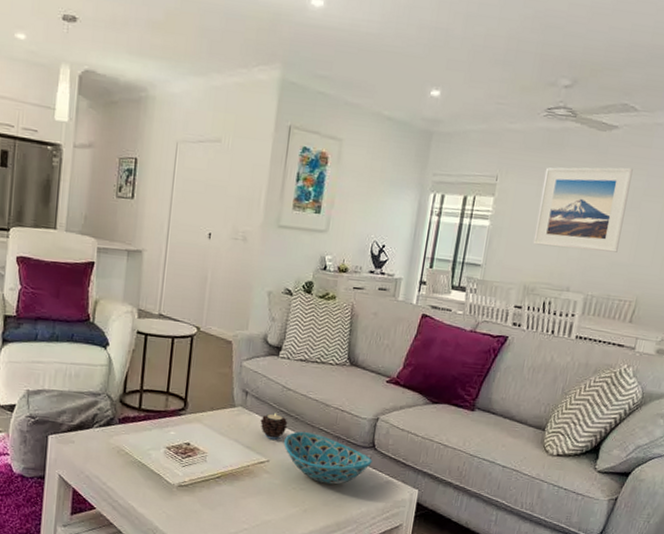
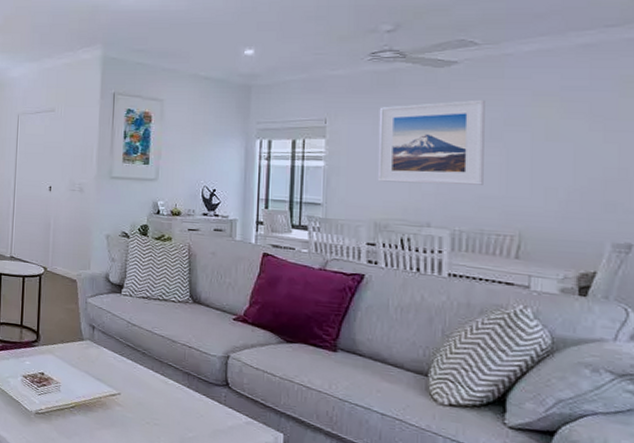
candle: present [260,412,288,440] -> none [108,347,136,374]
bowl: present [284,431,372,485] -> none [134,366,228,422]

